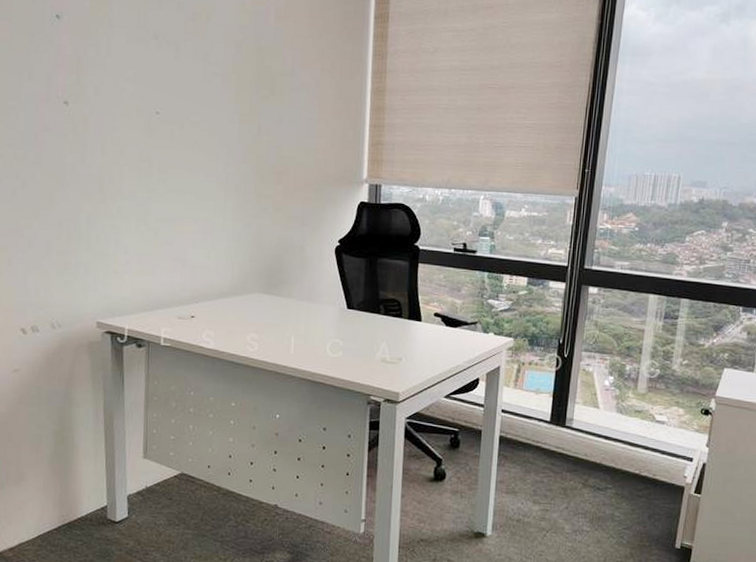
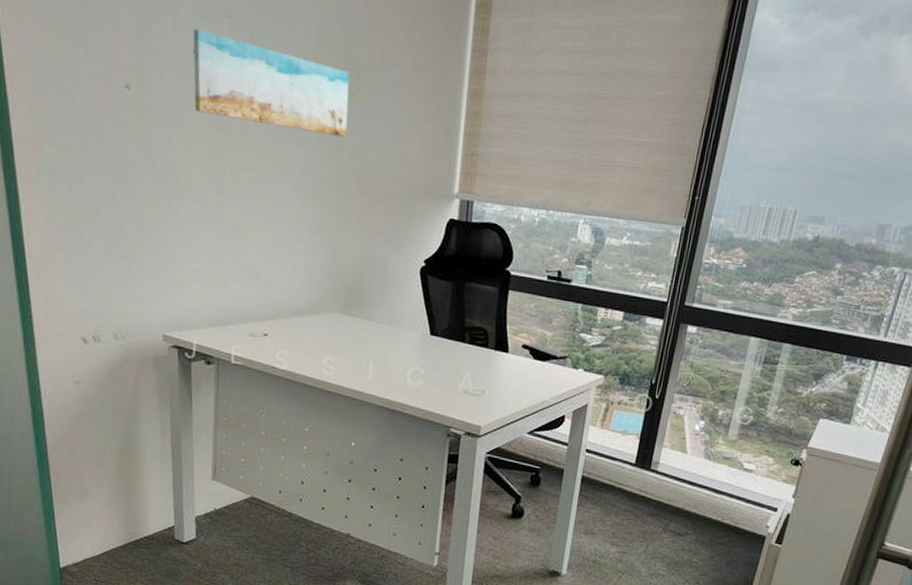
wall art: none [123,50,265,135] -> present [192,29,350,137]

